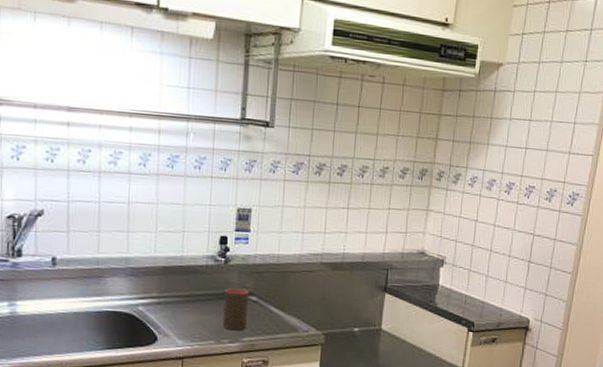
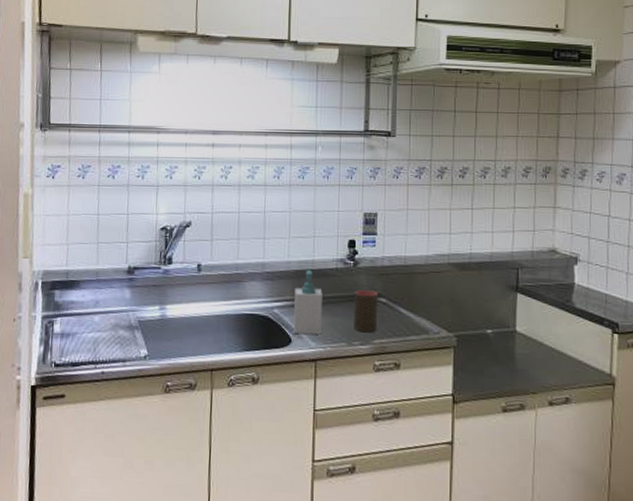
soap bottle: none [159,267,191,333] -> present [293,270,322,335]

